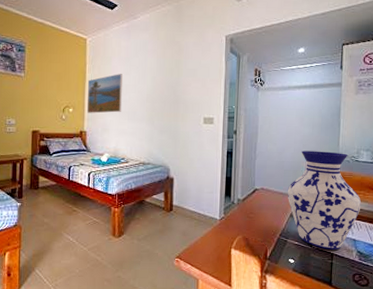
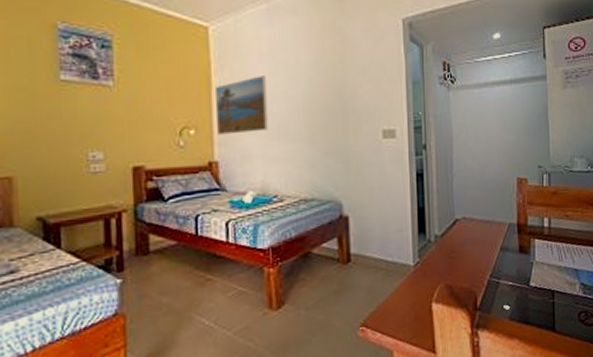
vase: present [287,150,362,250] -> none [494,162,580,287]

